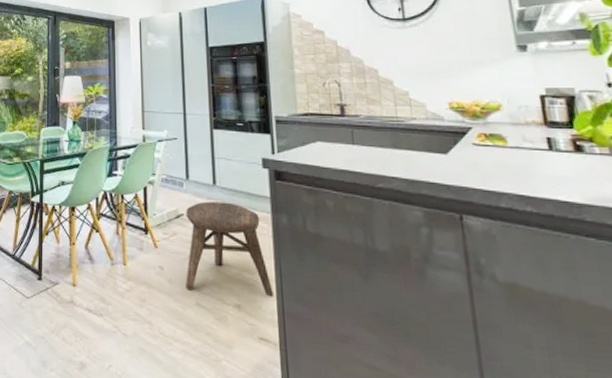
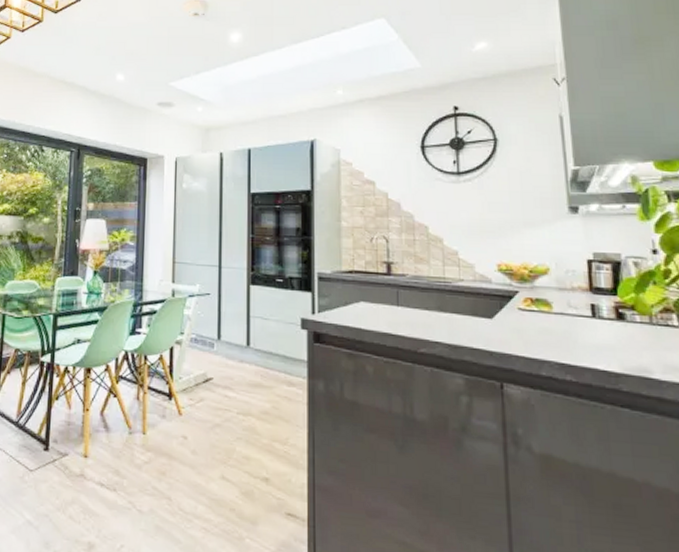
stool: present [186,201,275,298] -> none [211,364,306,470]

